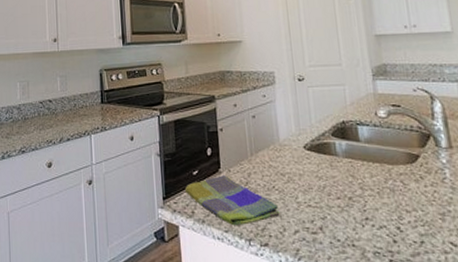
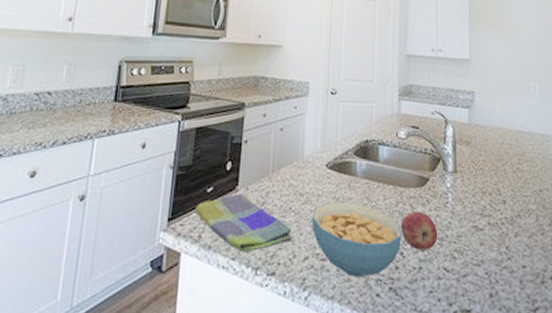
cereal bowl: none [296,180,397,250] -> present [311,201,401,278]
apple: none [393,187,439,225] -> present [401,211,438,250]

